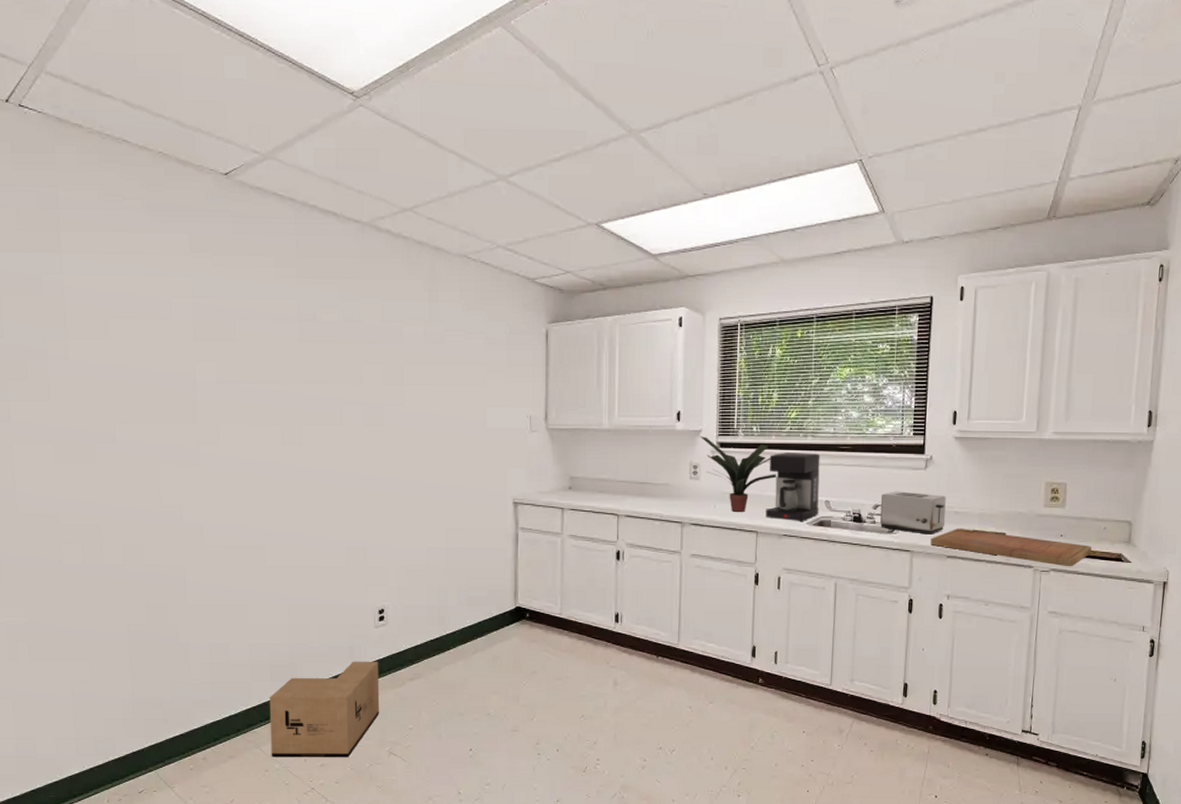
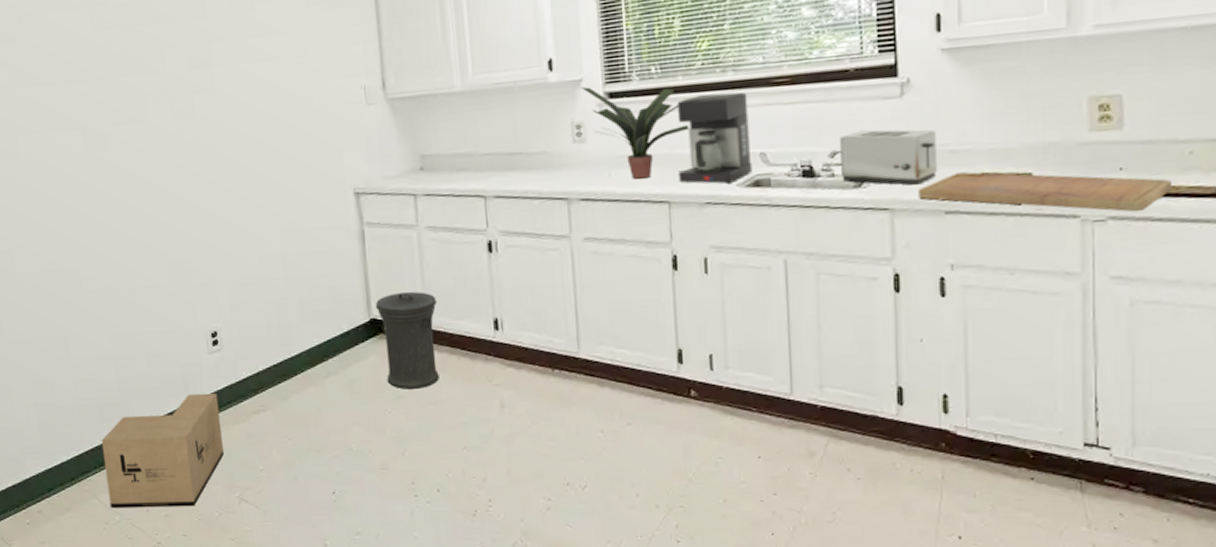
trash can: none [521,586,572,666] -> present [375,291,439,389]

